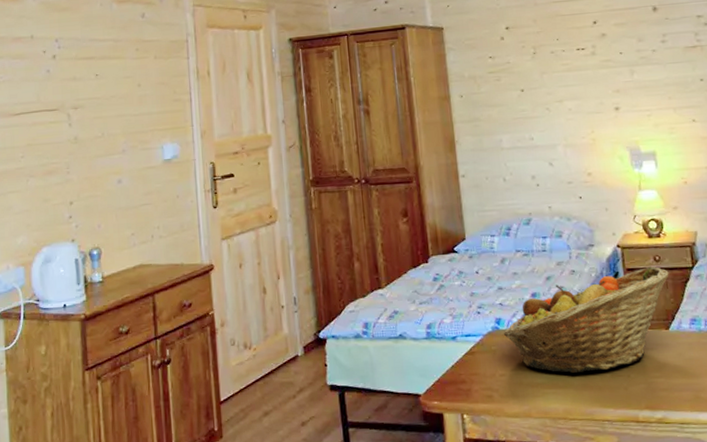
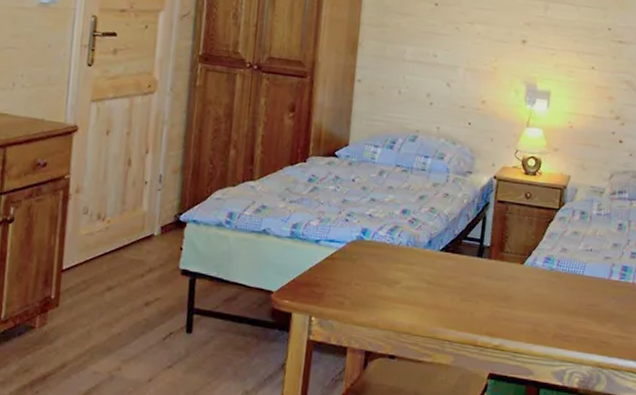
fruit basket: present [503,267,669,373] -> none [366,202,536,294]

